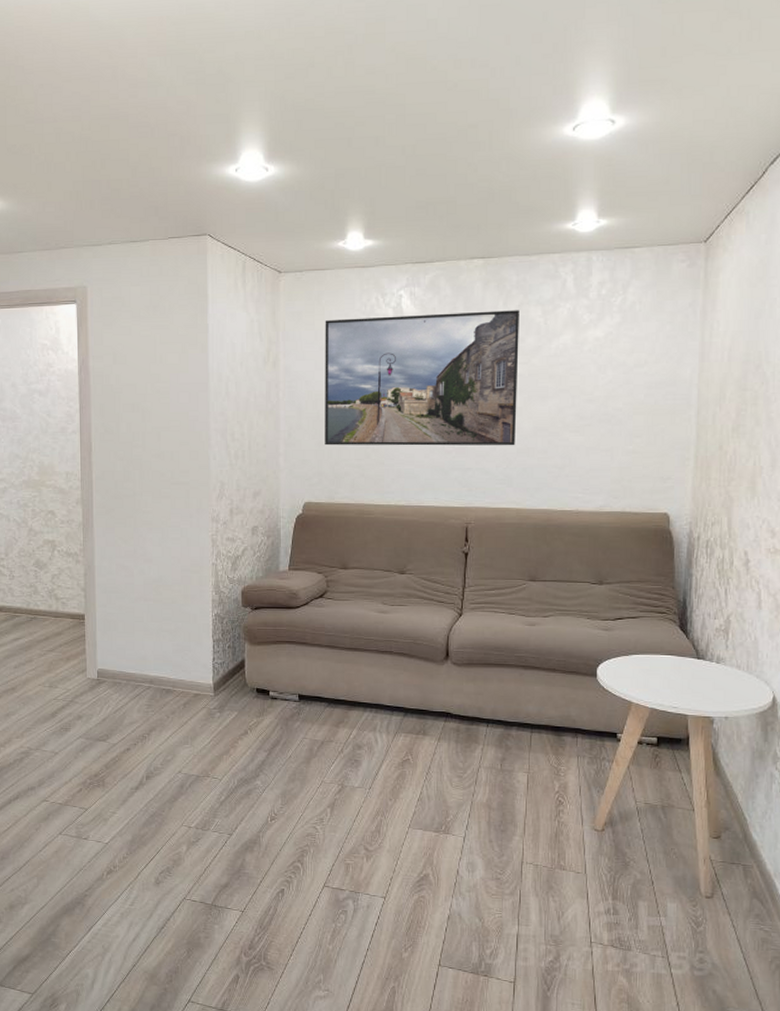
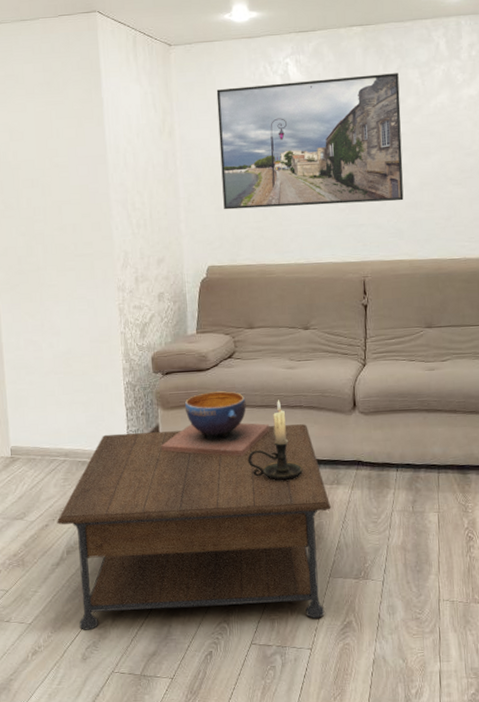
coffee table: none [138,664,416,868] -> present [57,424,331,630]
decorative bowl: none [245,630,358,698] -> present [161,391,270,457]
candle holder: none [332,643,390,727] -> present [247,400,304,482]

